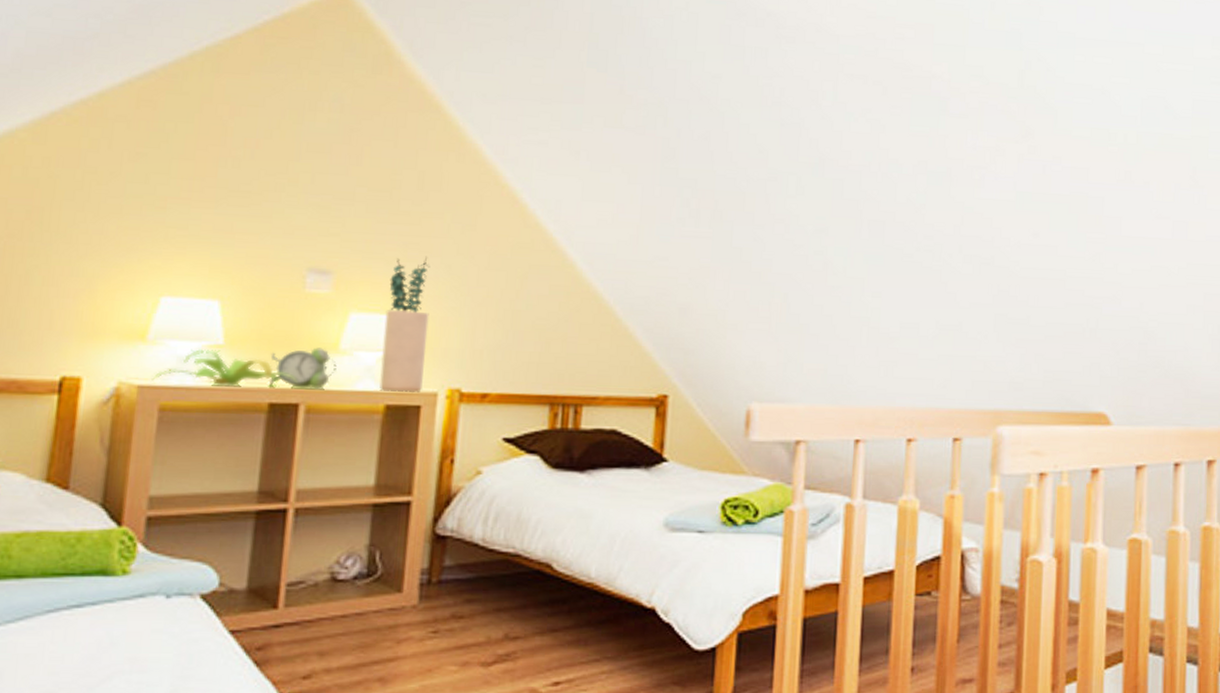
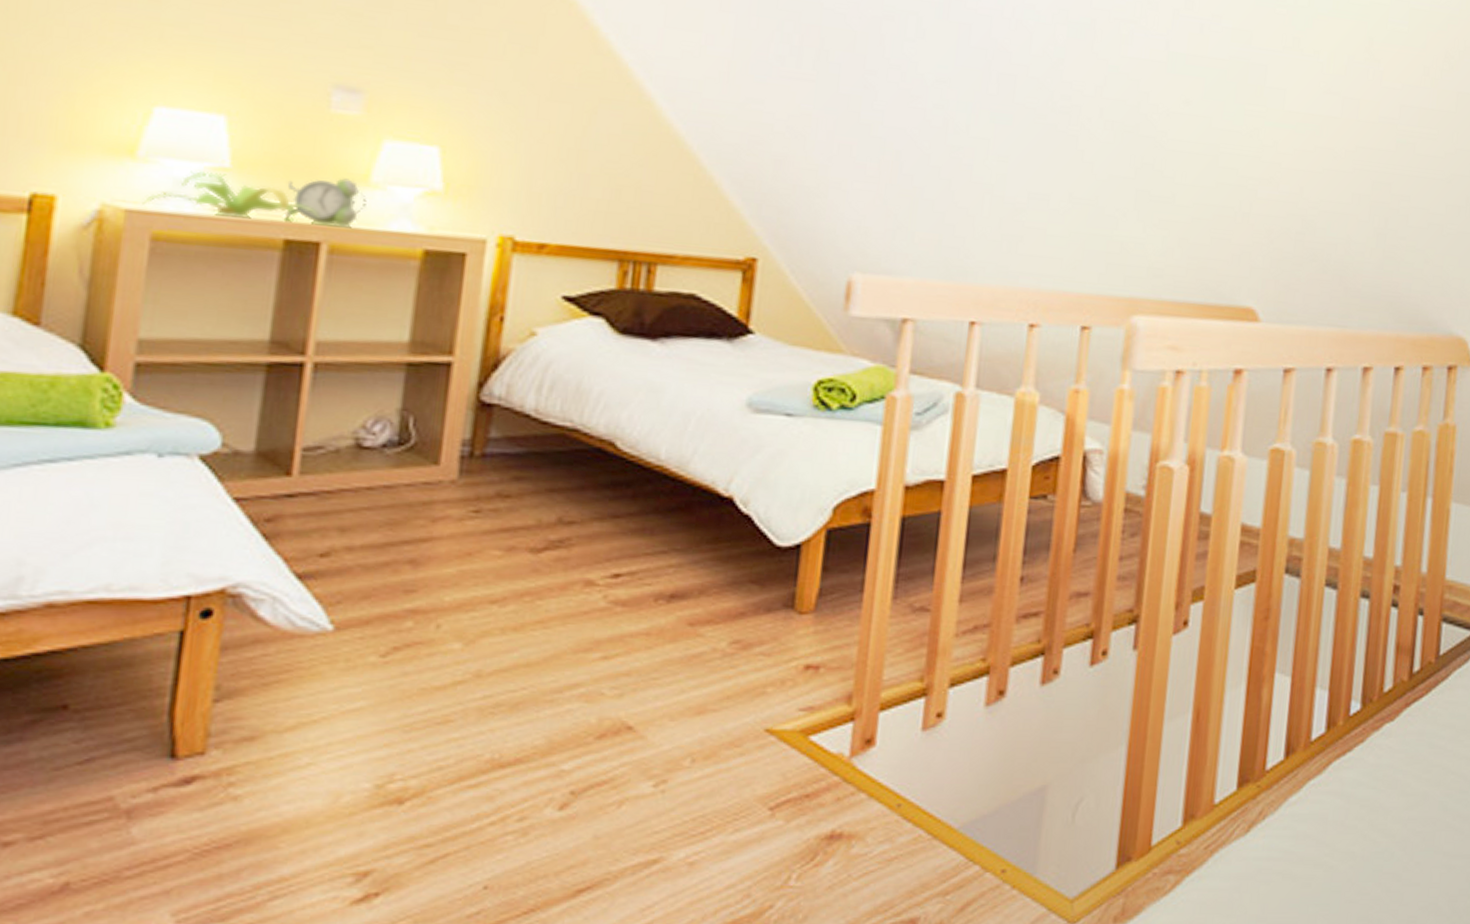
vase: present [379,256,430,393] -> none [417,79,481,239]

